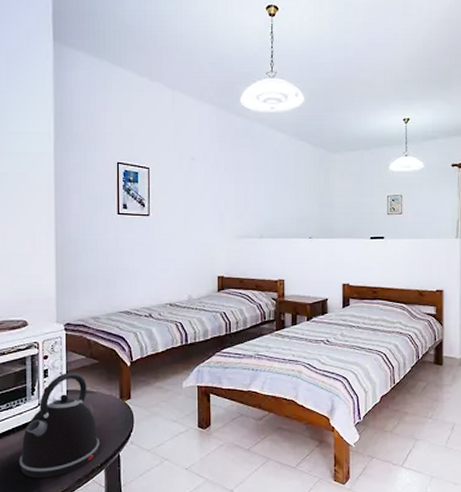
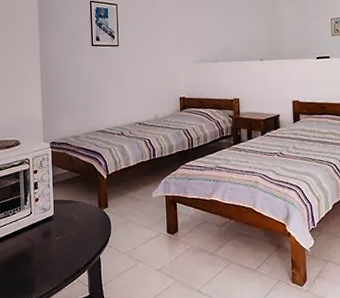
kettle: present [18,371,99,479] -> none [15,184,82,278]

